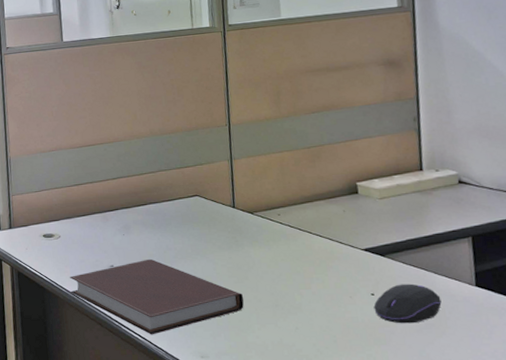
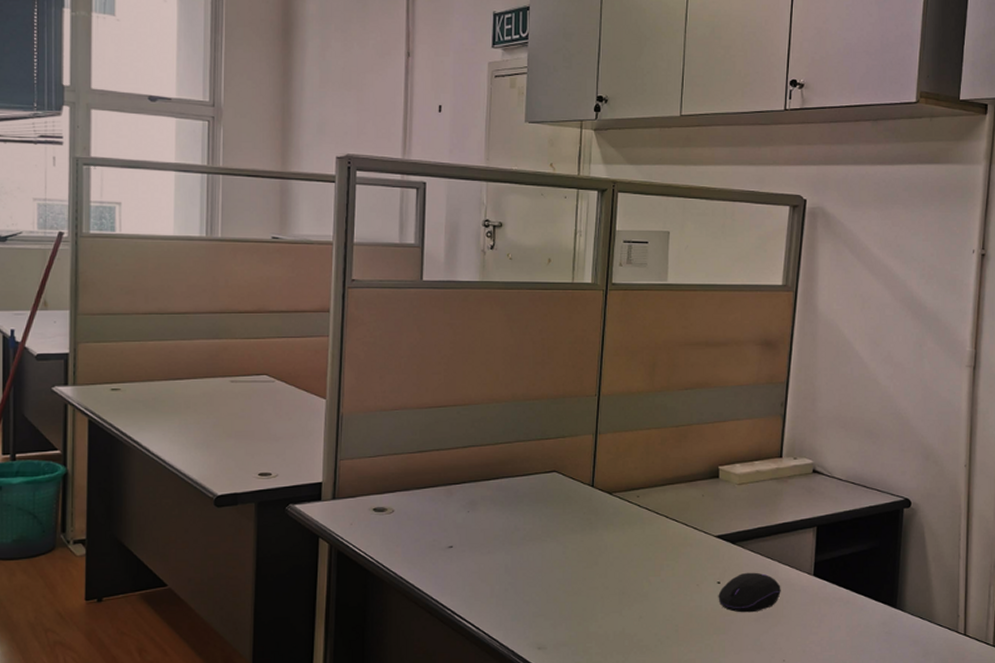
notebook: present [70,258,244,335] -> none [399,539,591,625]

